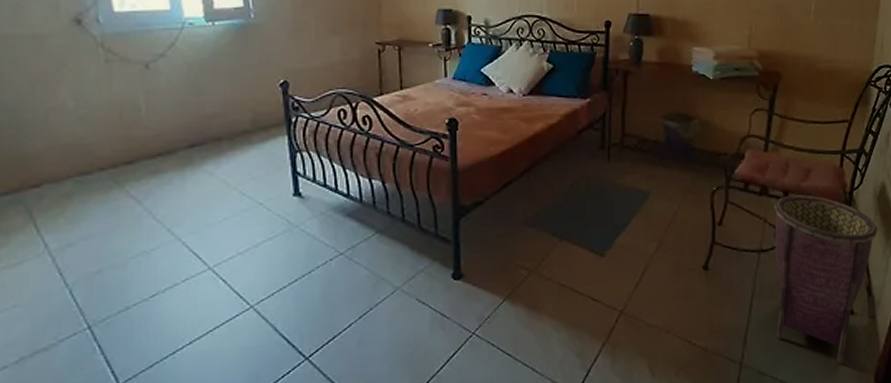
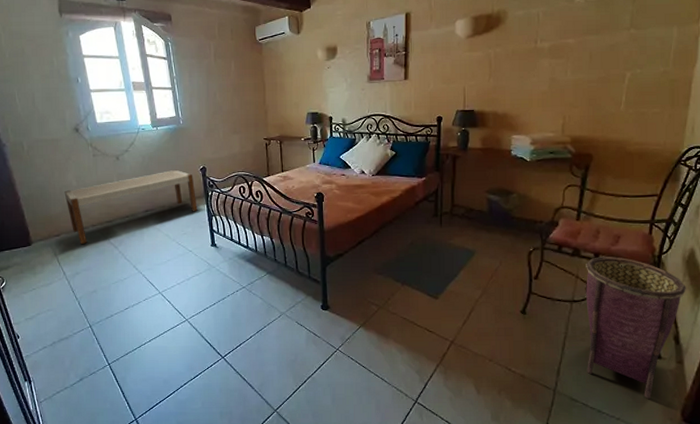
bench: none [51,84,274,200] -> present [64,169,198,245]

